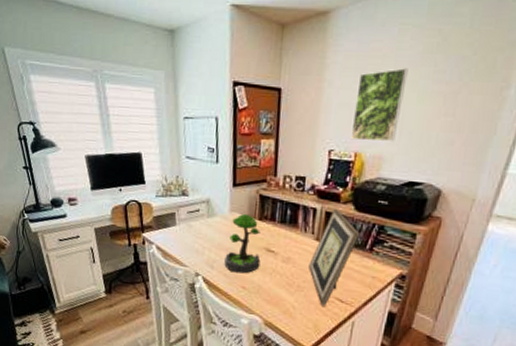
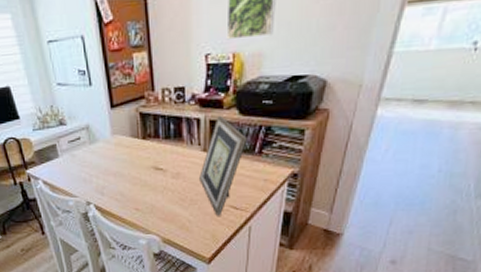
plant: present [224,213,261,274] -> none [114,134,150,196]

